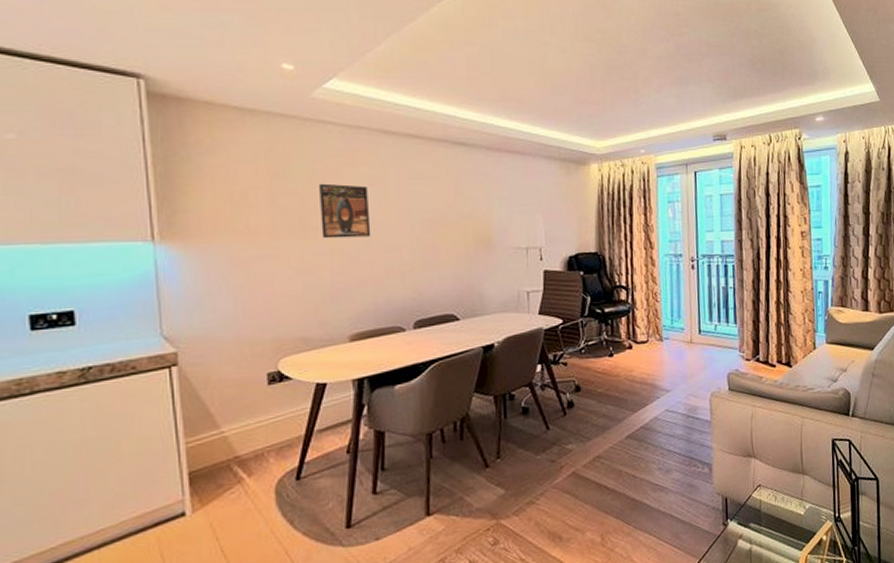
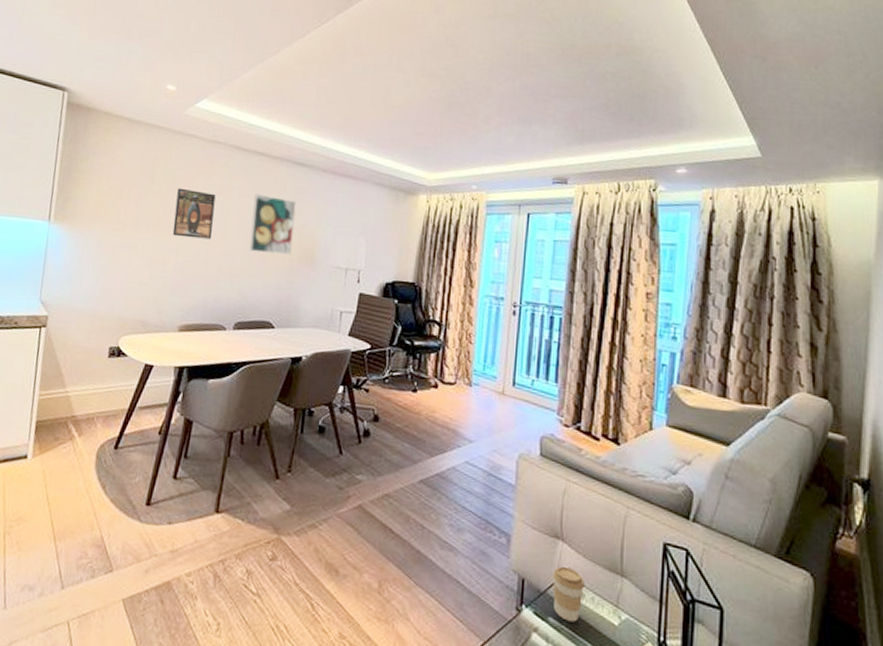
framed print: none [414,181,465,244] -> present [249,194,296,255]
coffee cup: none [749,478,776,523] -> present [552,566,585,622]

